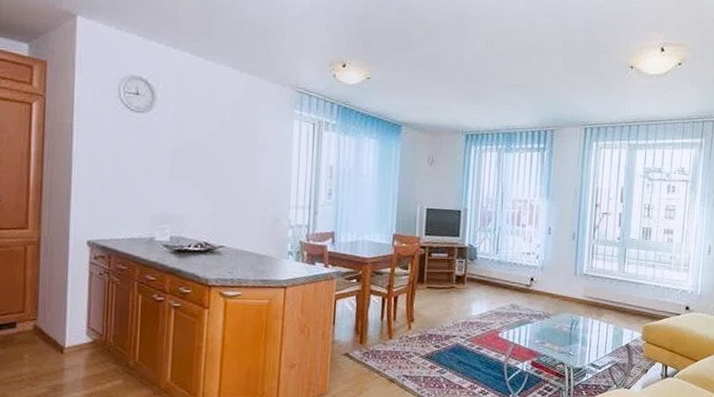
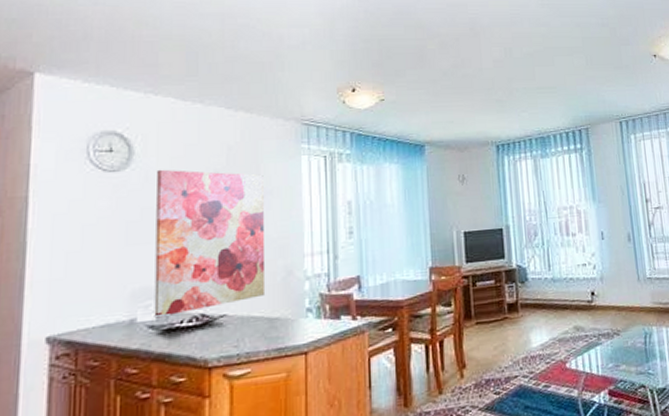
wall art: none [168,115,261,240] -> present [154,169,266,318]

